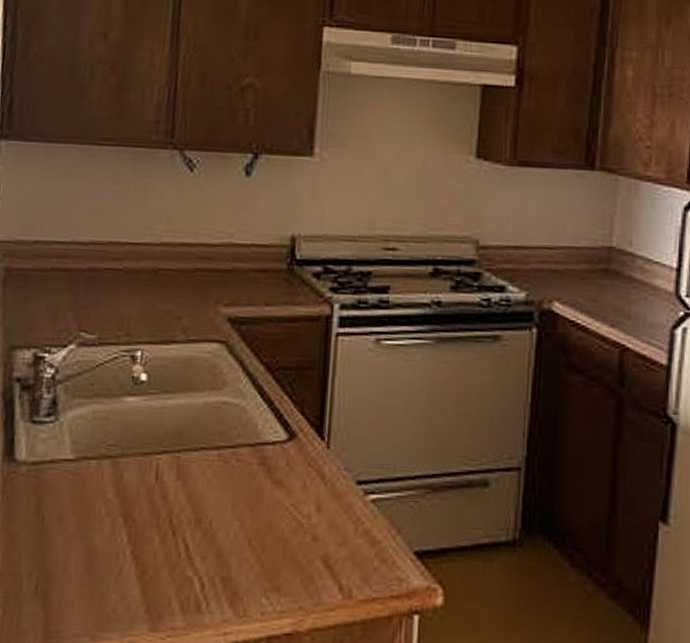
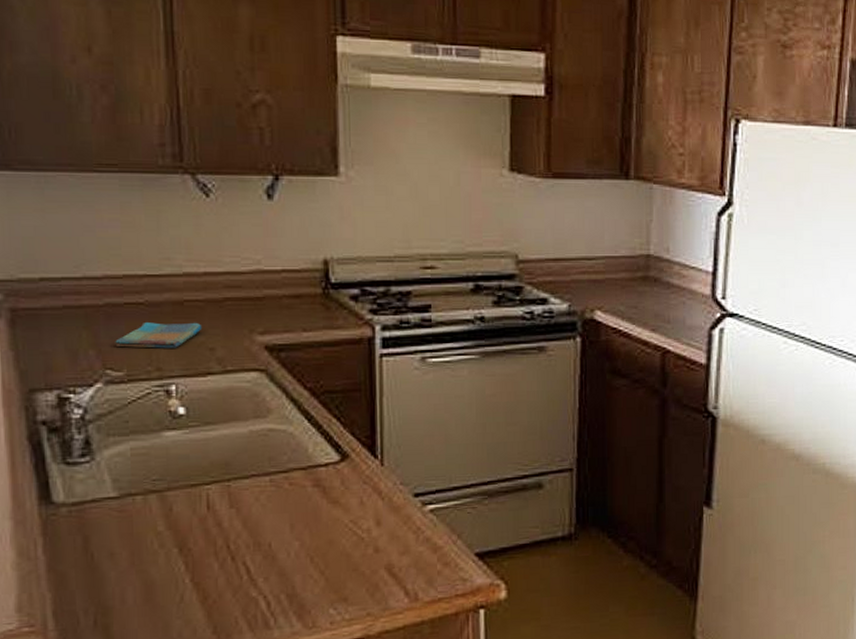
dish towel: none [92,287,173,315] -> present [115,321,202,349]

